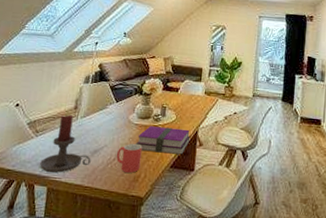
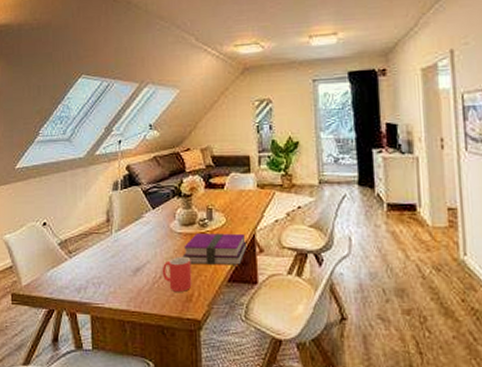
candle holder: present [40,115,91,173] -> none [79,229,134,298]

